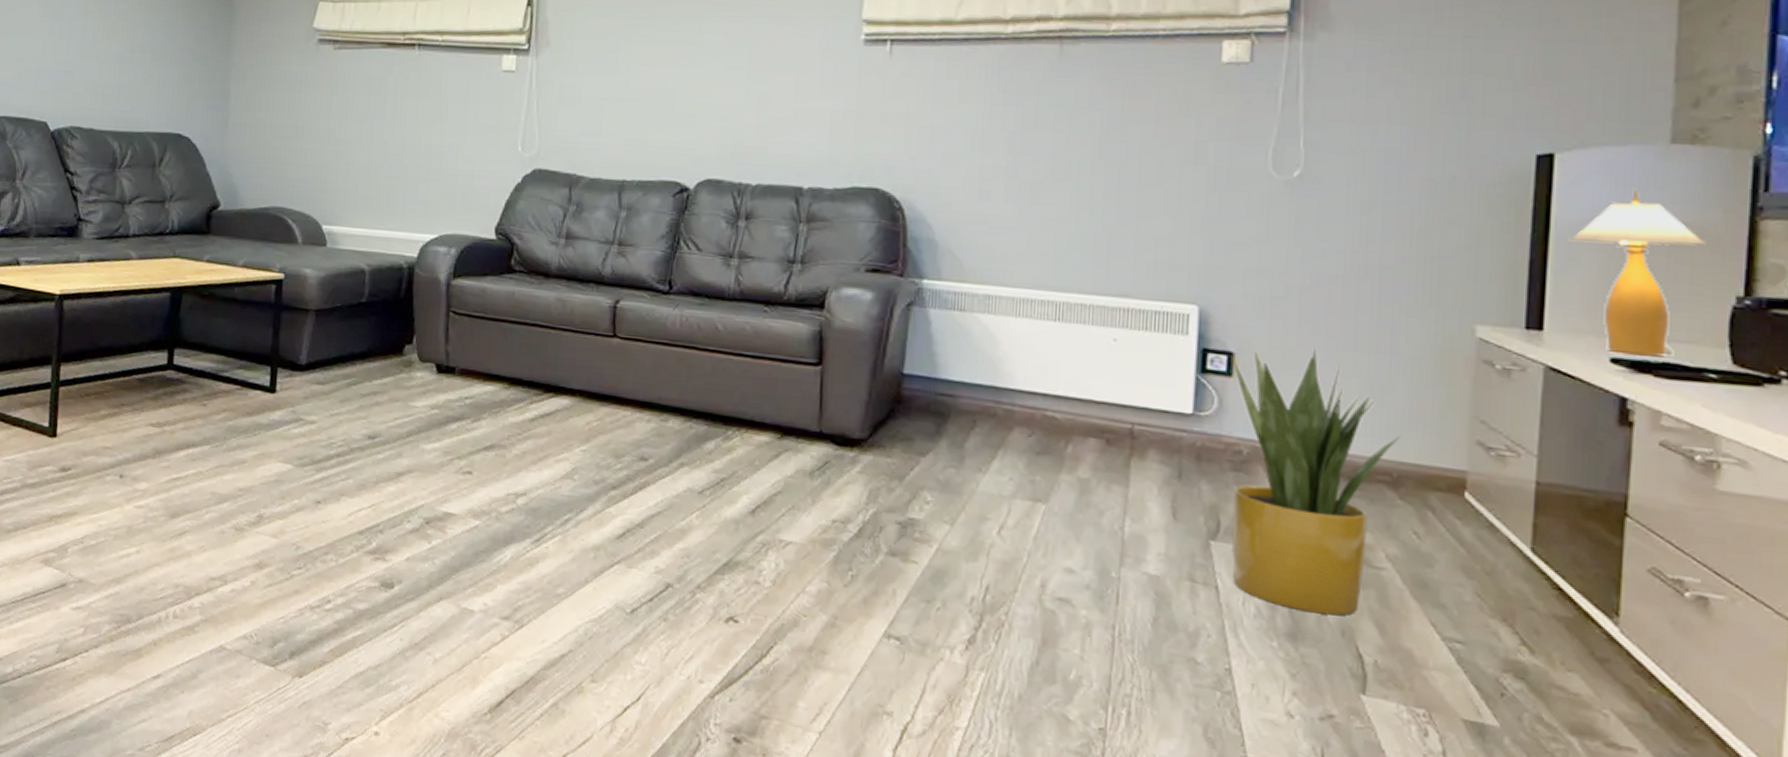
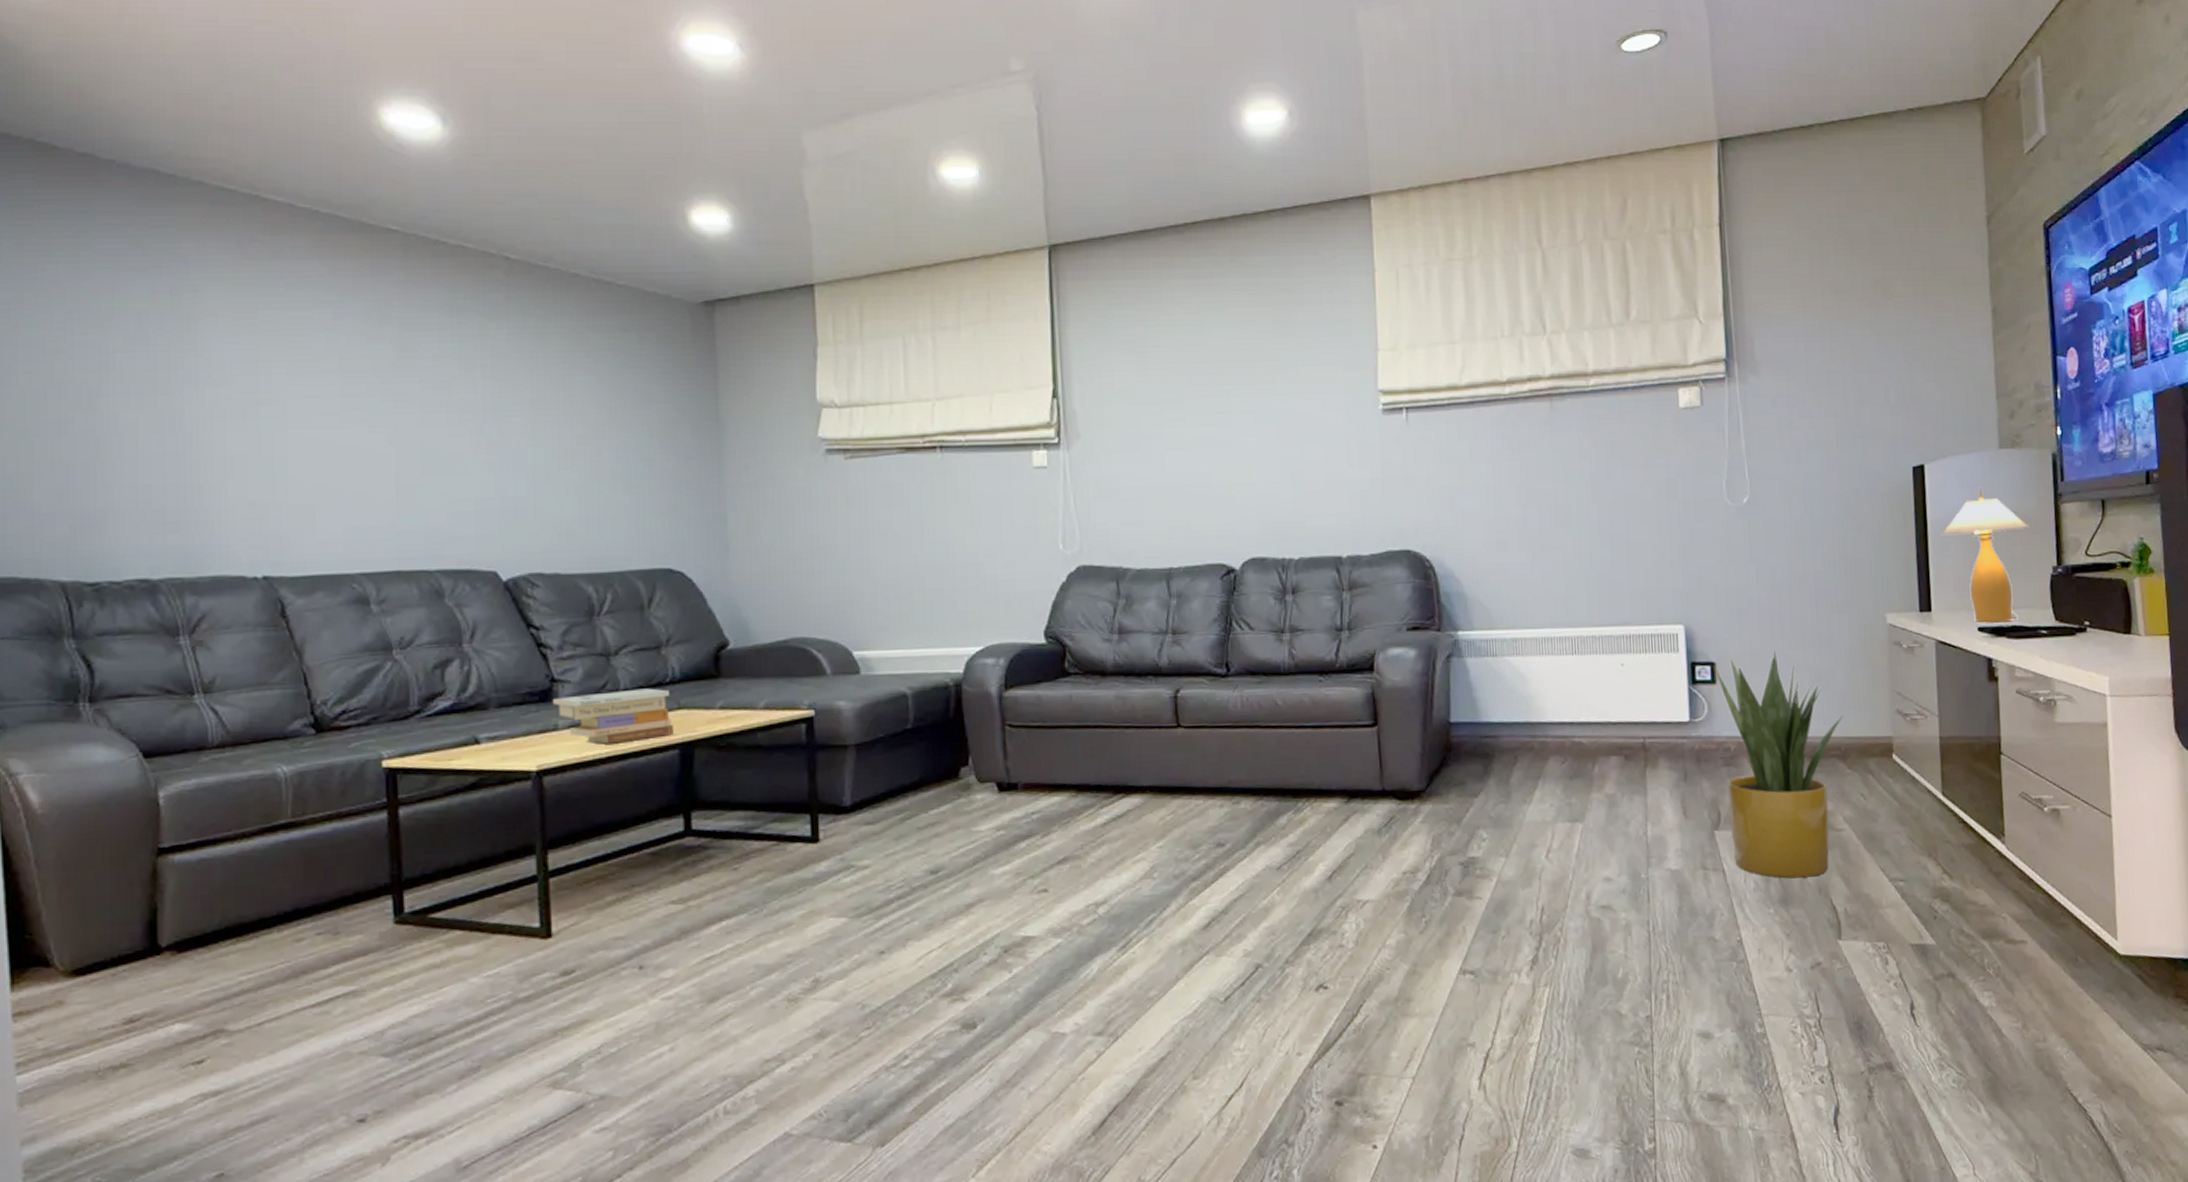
books: none [76,234,169,281] -> present [552,688,673,745]

